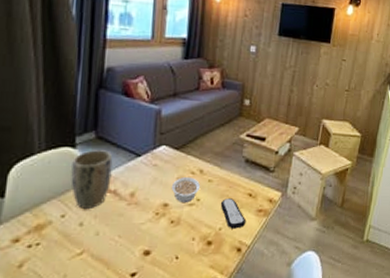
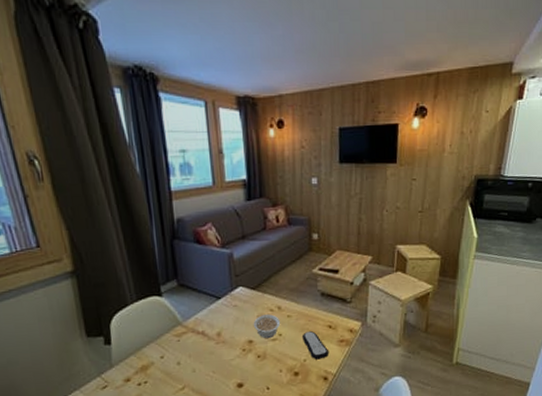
plant pot: present [71,150,113,209] -> none [161,296,198,350]

